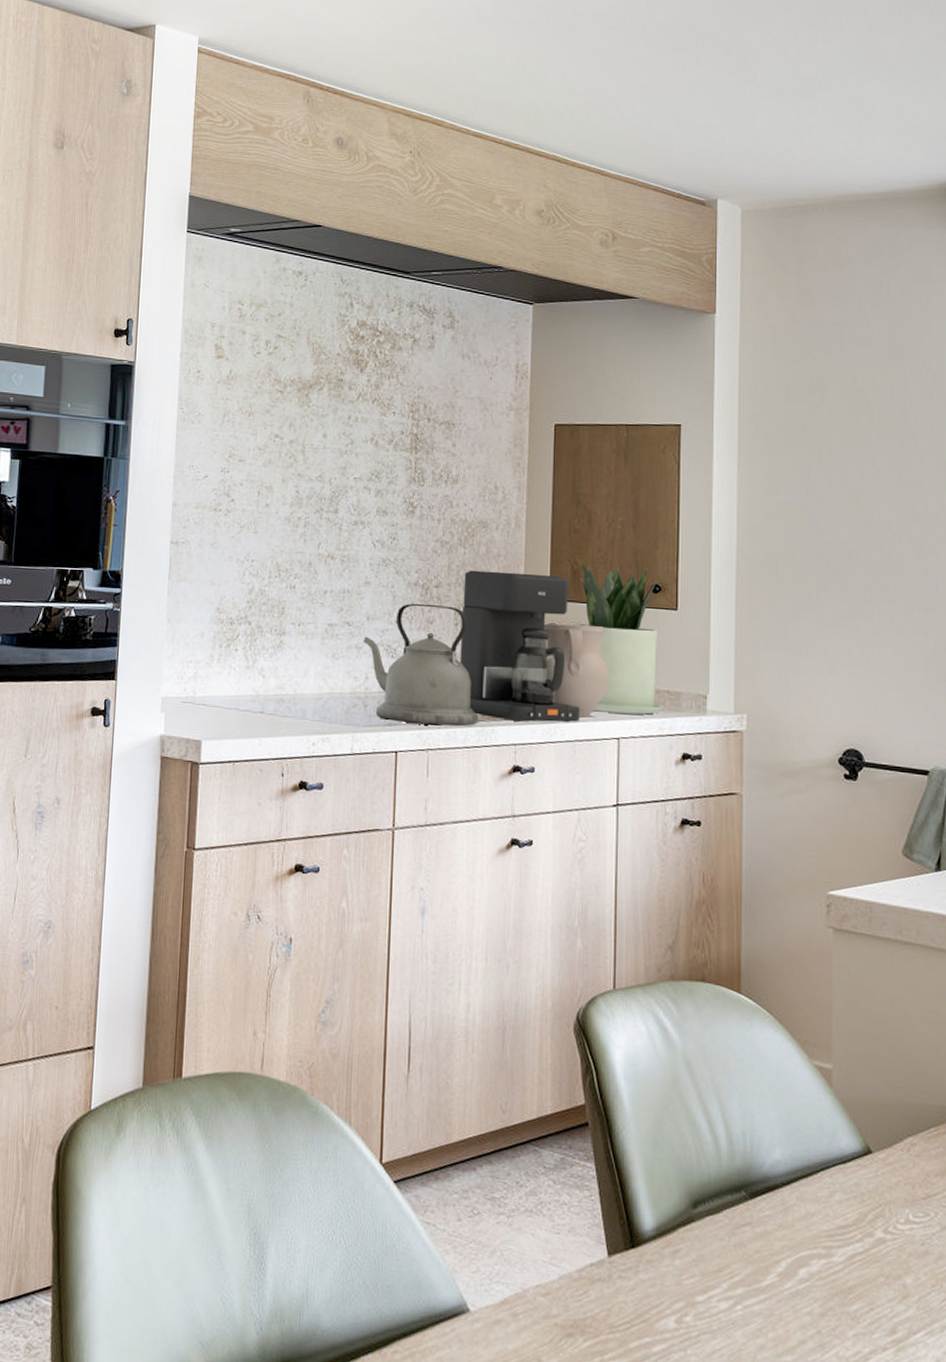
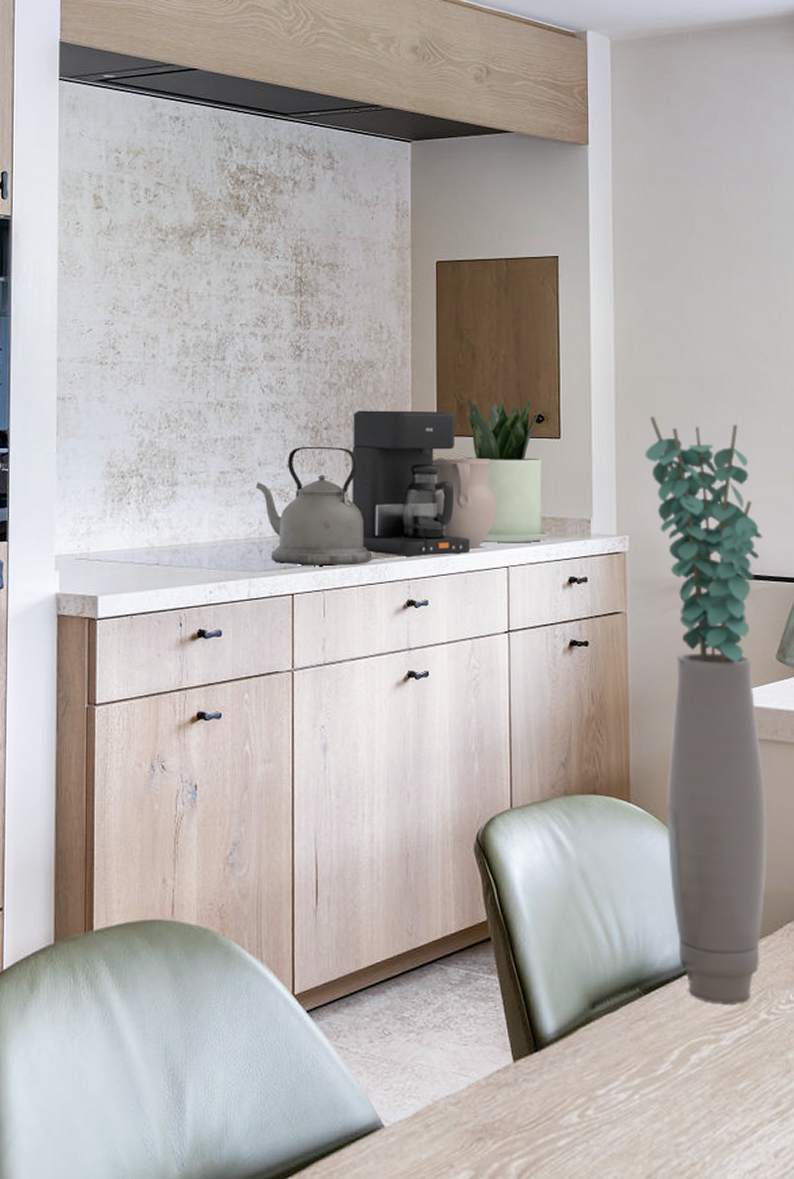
vase: none [766,592,891,1218] -> present [645,416,767,1003]

